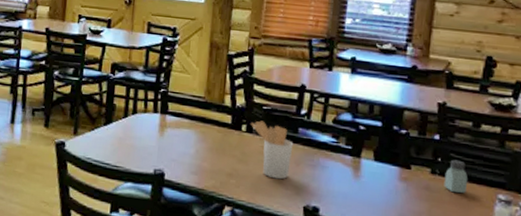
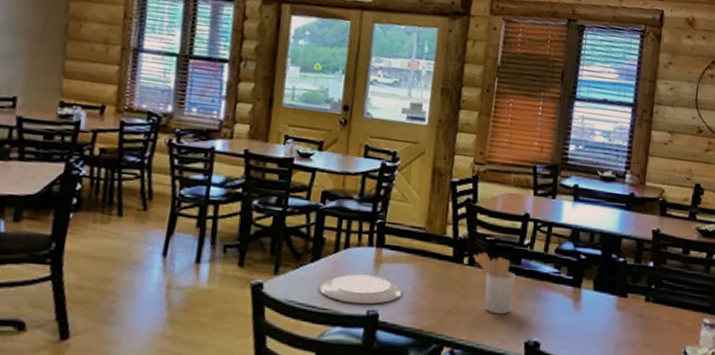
plate: none [112,137,185,164] -> present [319,274,402,305]
saltshaker: present [444,159,468,194] -> none [657,286,678,320]

